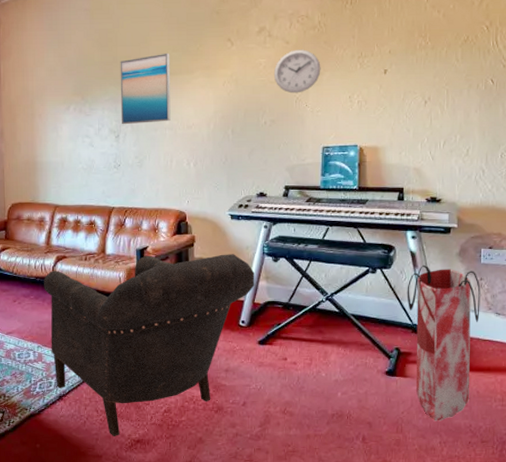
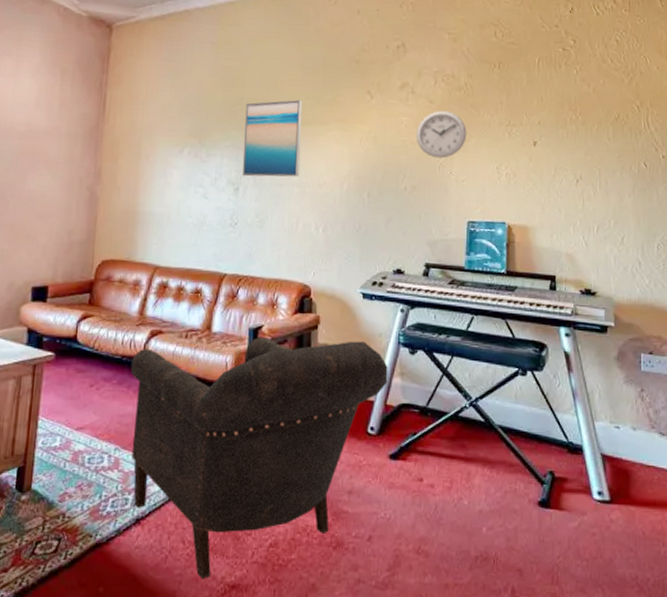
bag: present [407,264,481,421] -> none [561,368,642,570]

